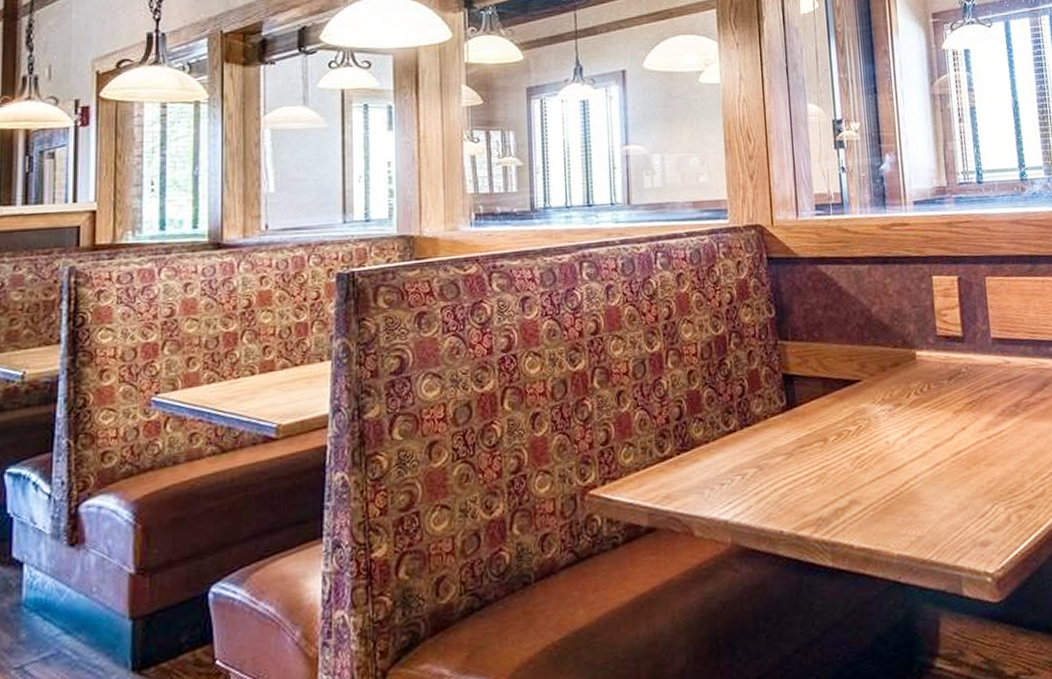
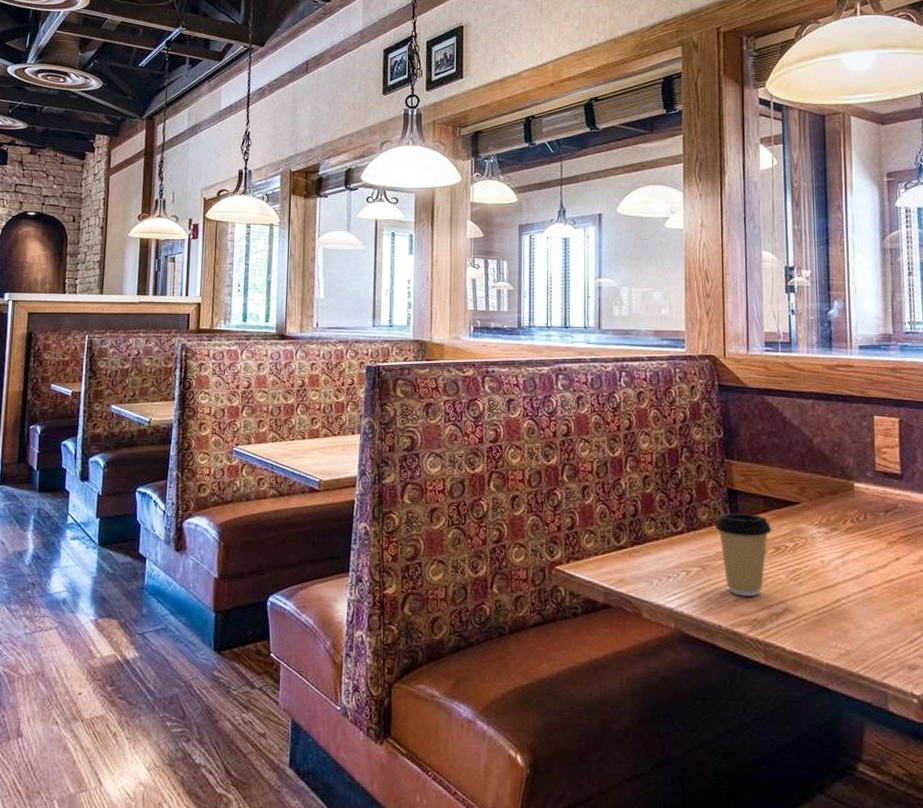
coffee cup: none [771,399,833,494] -> present [715,513,772,596]

